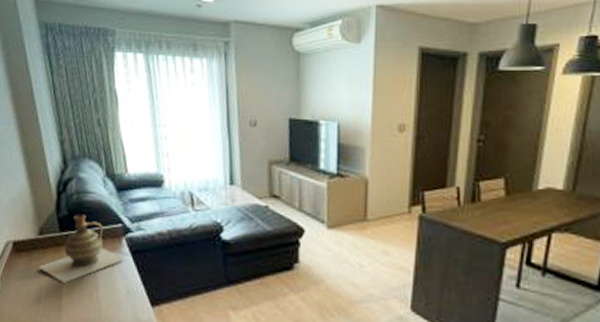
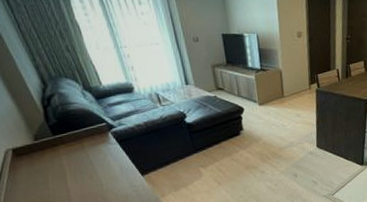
ceramic jug: present [38,214,125,283] -> none [40,120,114,172]

